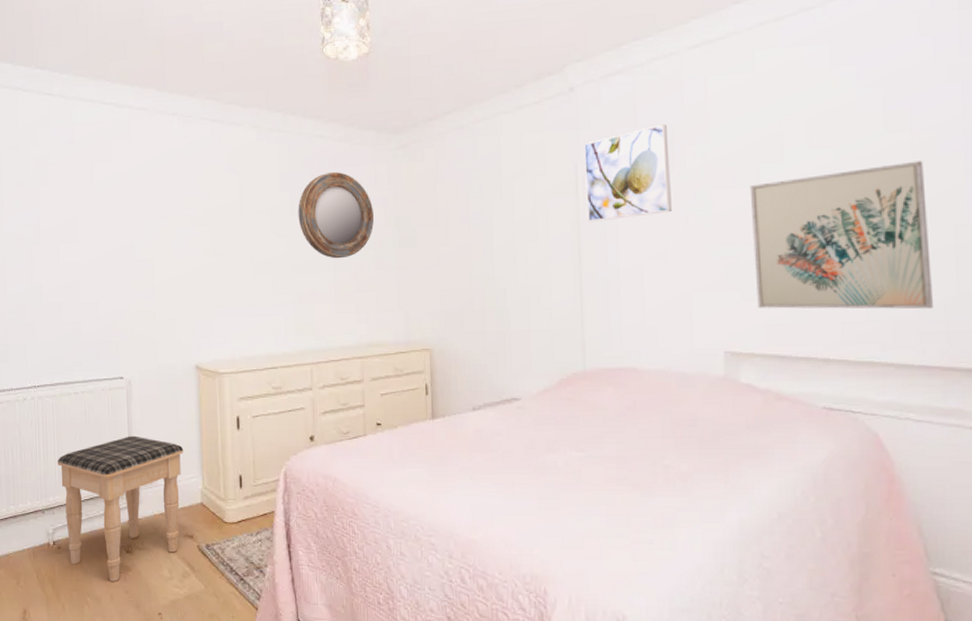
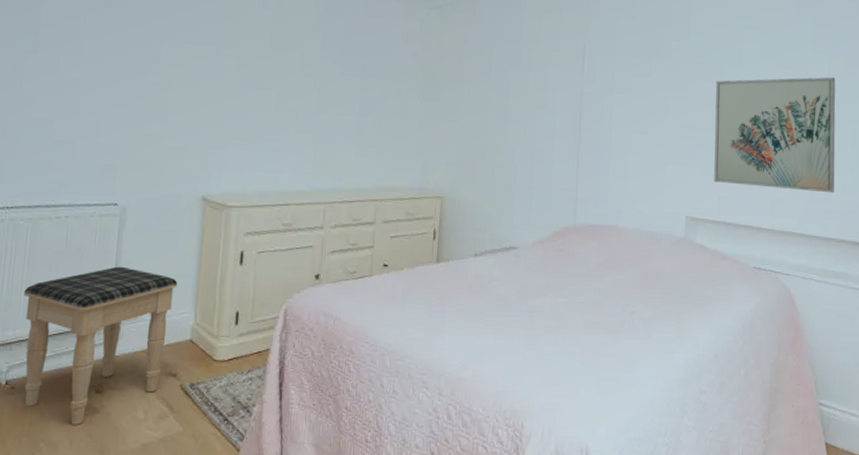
home mirror: present [298,171,375,259] -> none [328,21,403,104]
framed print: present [584,124,672,222] -> none [589,21,659,97]

